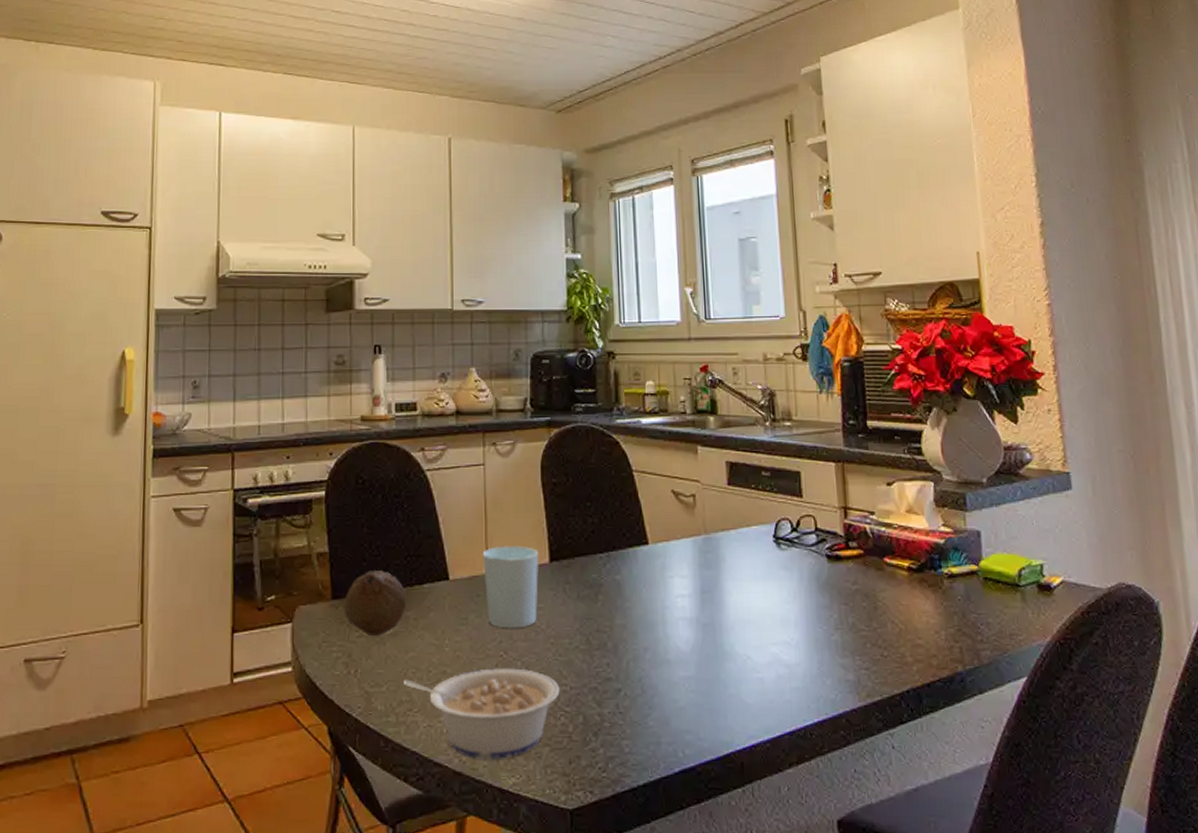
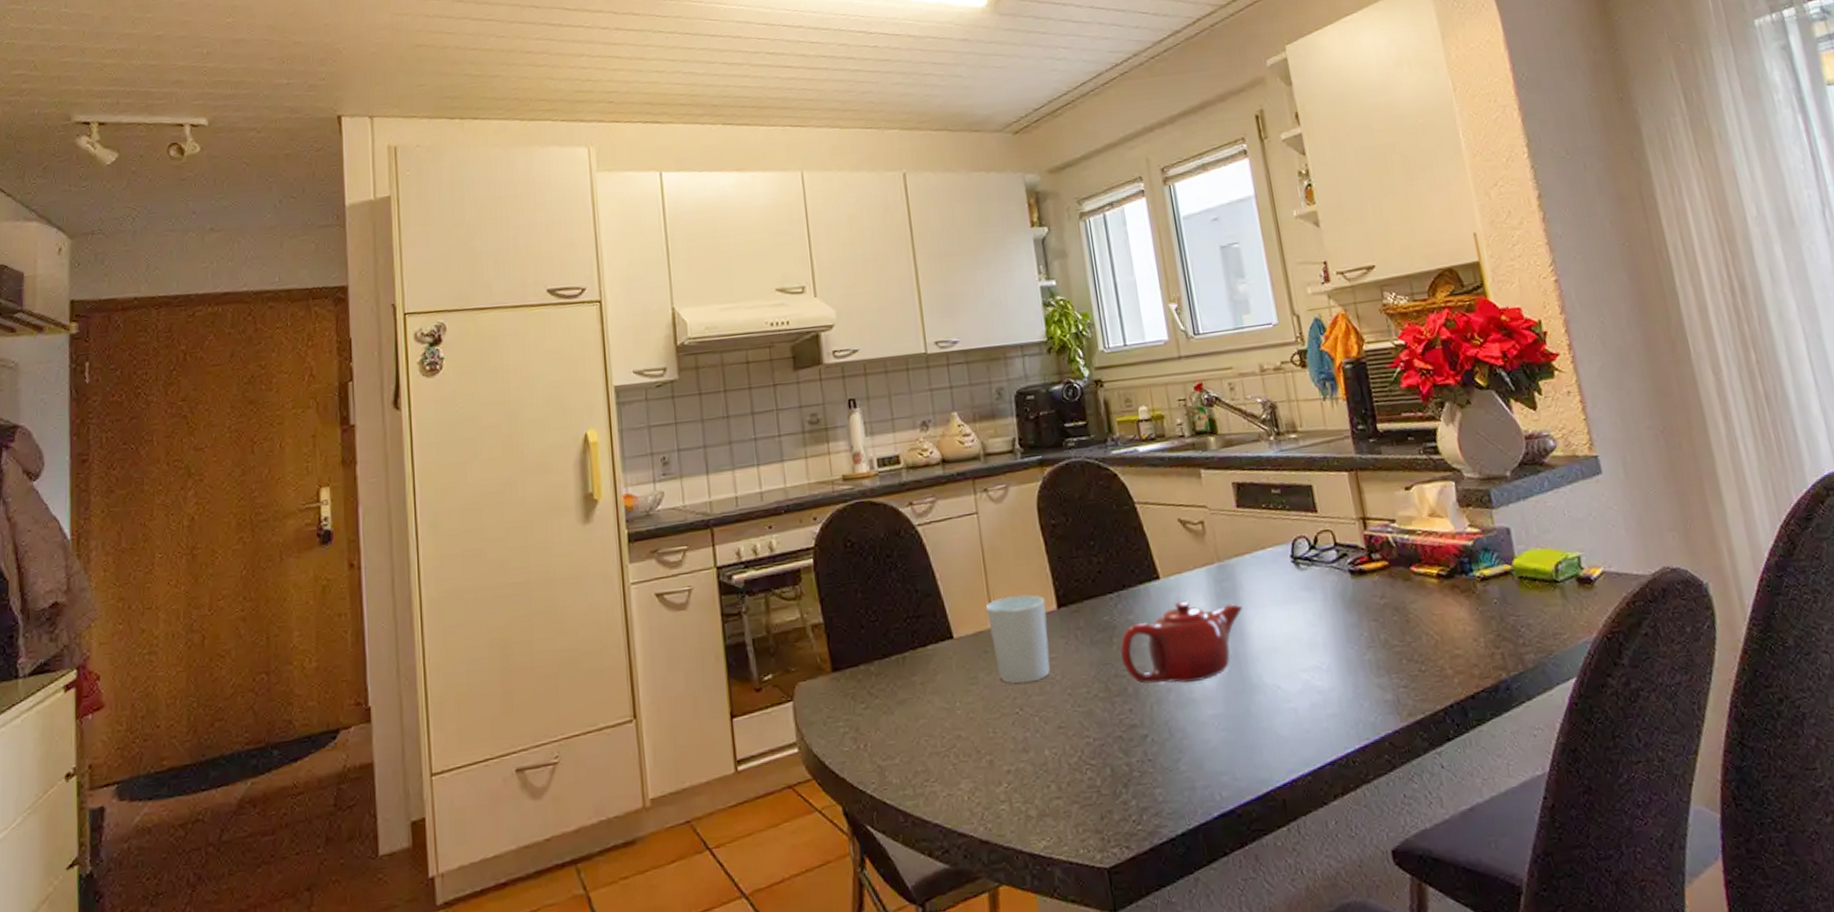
fruit: present [344,571,407,637] -> none [845,636,912,707]
legume: present [404,668,560,759] -> none [917,724,1083,825]
teapot: none [604,567,724,644] -> present [1120,600,1244,684]

